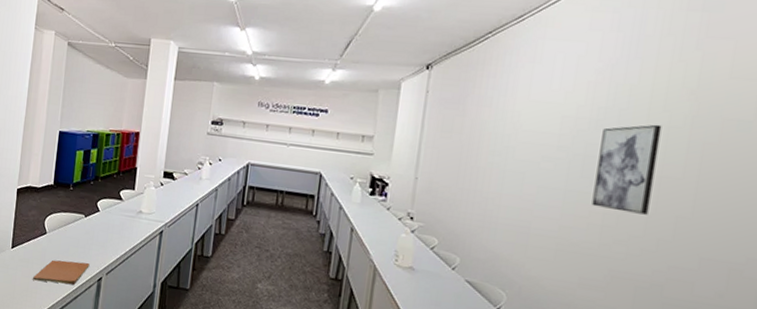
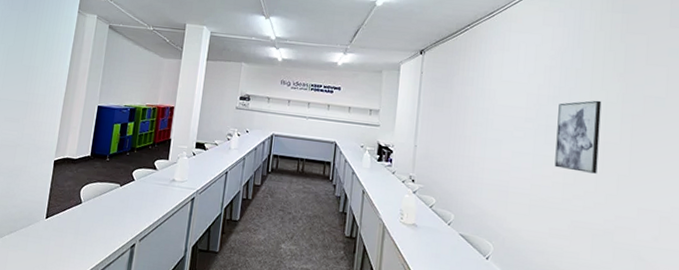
book: present [33,260,90,285] -> none [66,228,124,252]

